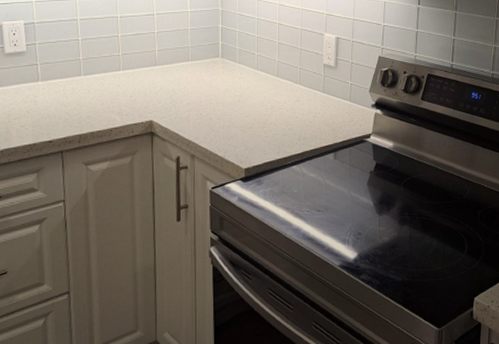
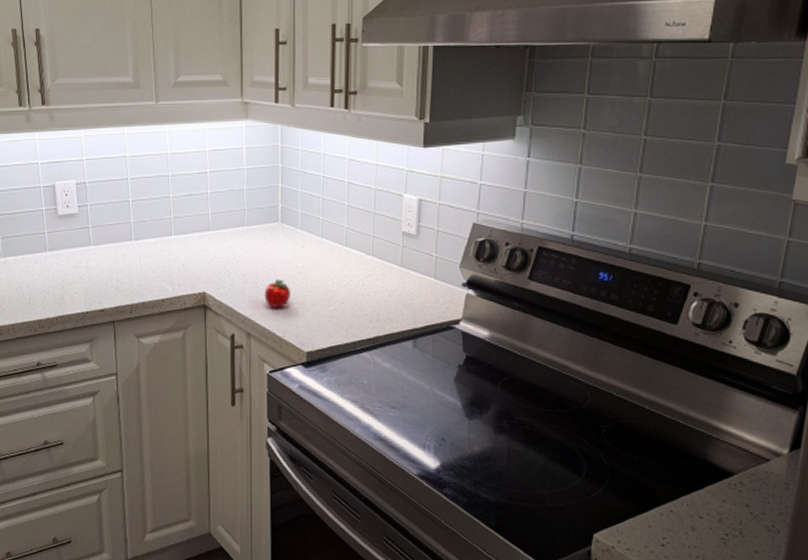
apple: none [207,106,230,132] -> present [264,279,290,308]

